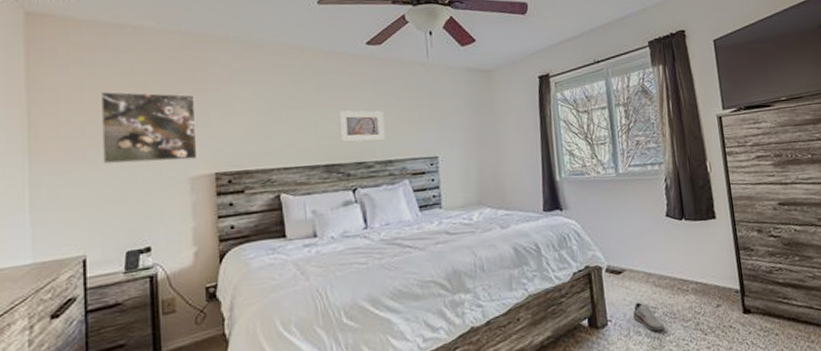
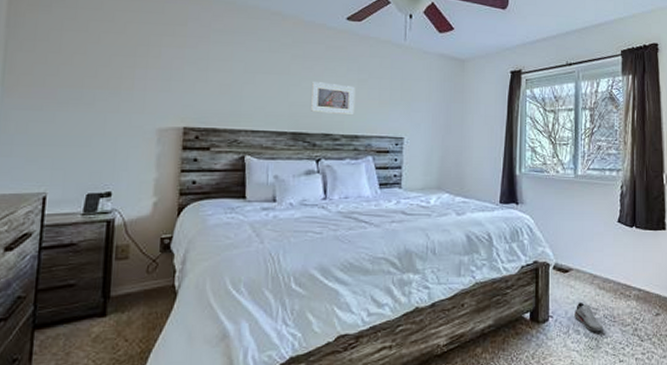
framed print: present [100,91,198,165] -> none [74,33,172,112]

